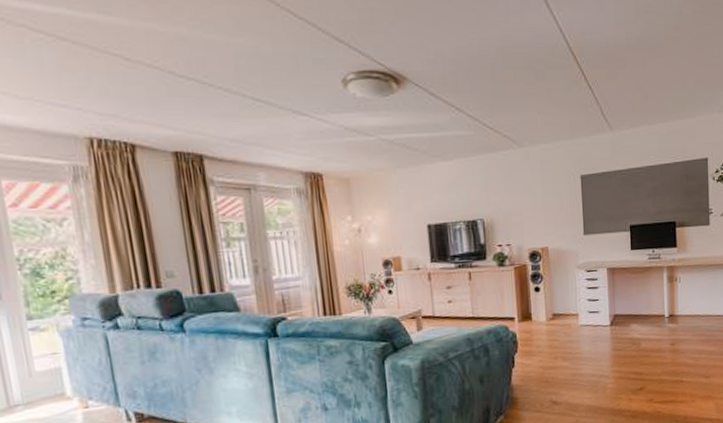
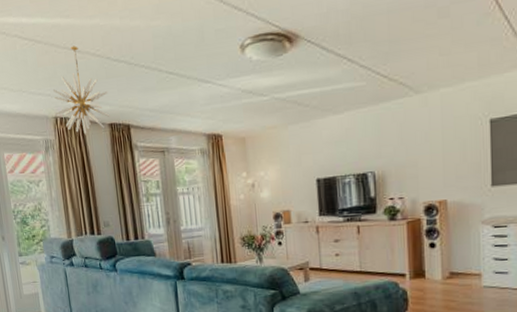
chandelier: none [85,51,176,163] -> present [52,46,111,134]

